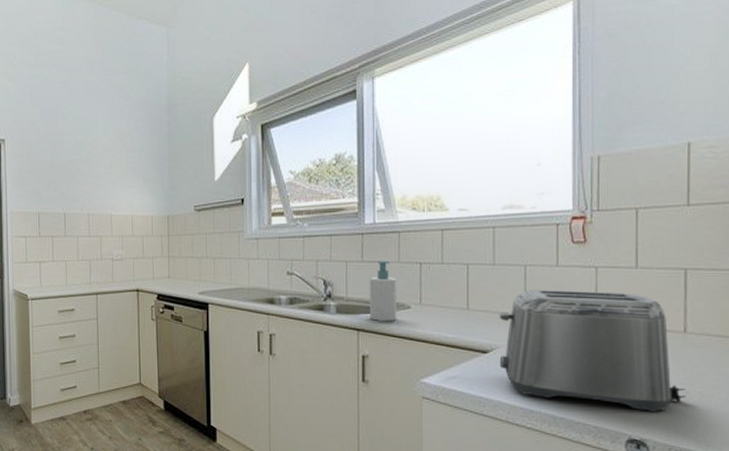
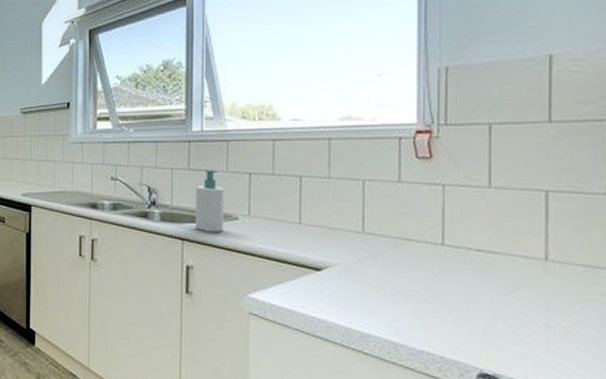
toaster: present [499,289,686,413] -> none [334,205,548,346]

